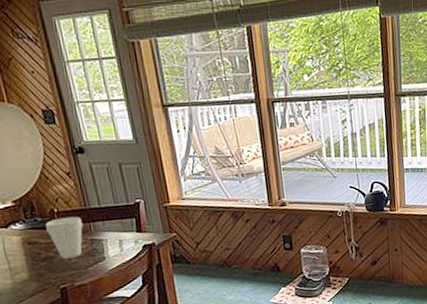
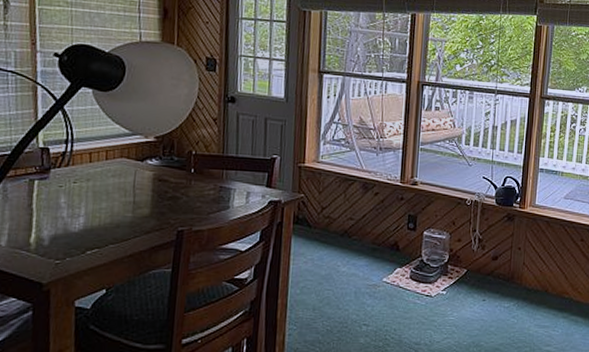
cup: present [46,216,84,259] -> none [180,160,217,202]

